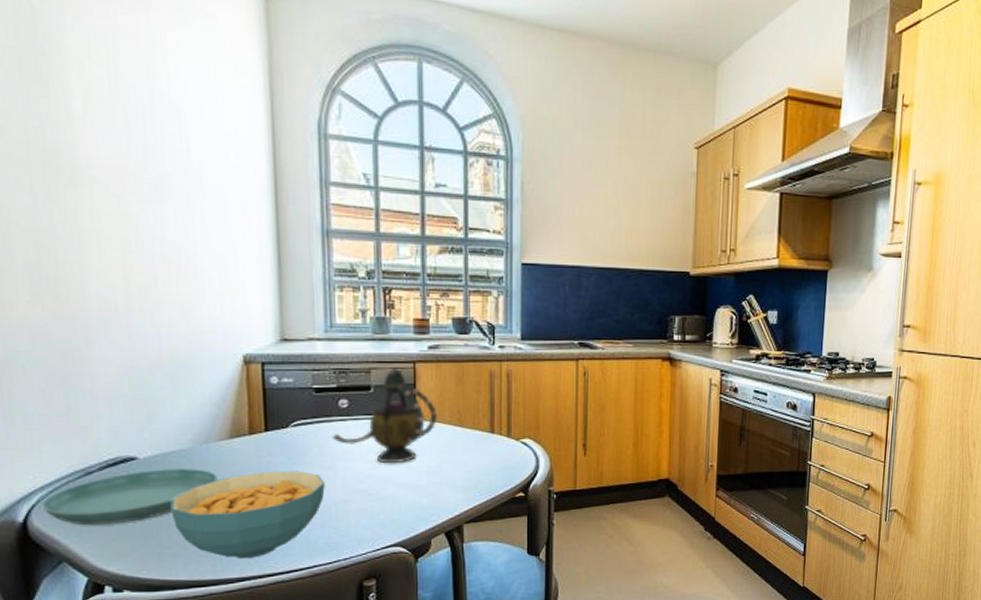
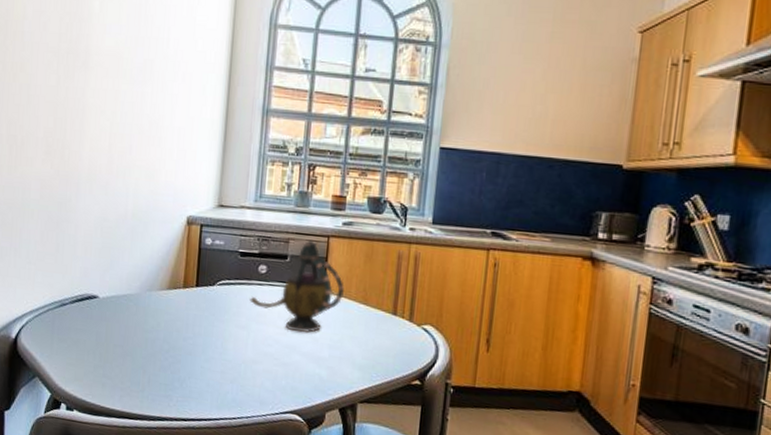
saucer: present [41,469,218,526] -> none [28,308,154,351]
cereal bowl: present [170,471,325,558] -> none [116,323,239,401]

